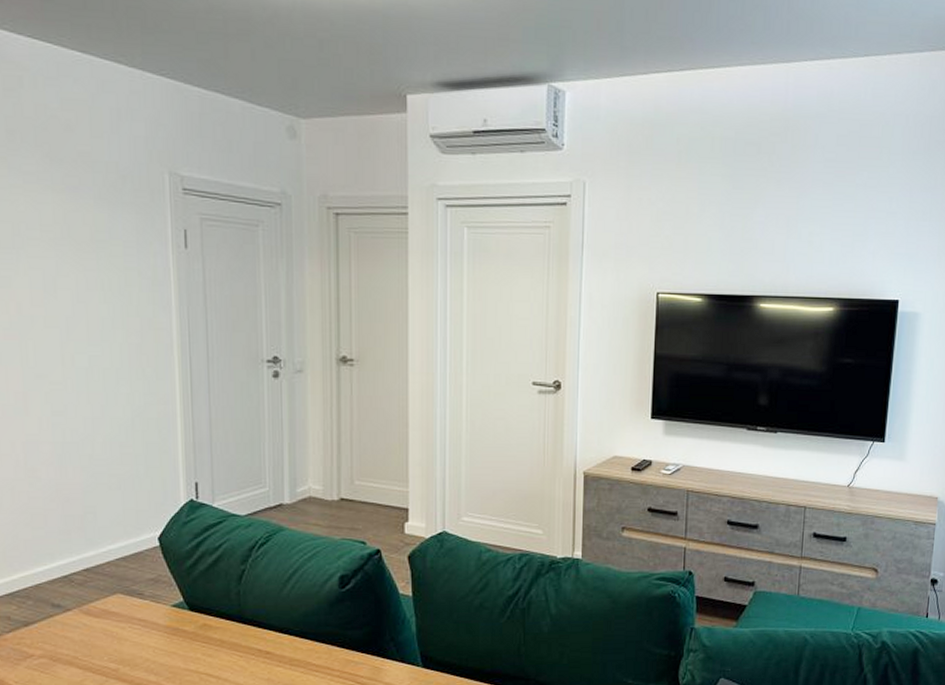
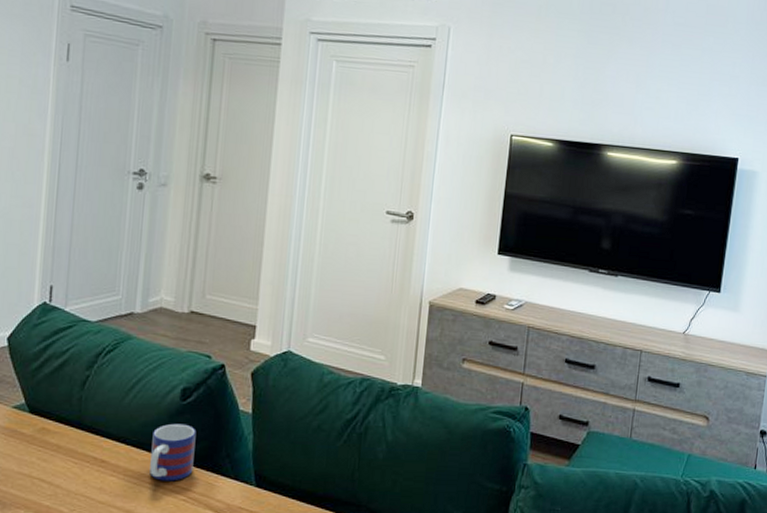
mug: none [315,611,359,668] -> present [149,423,197,481]

